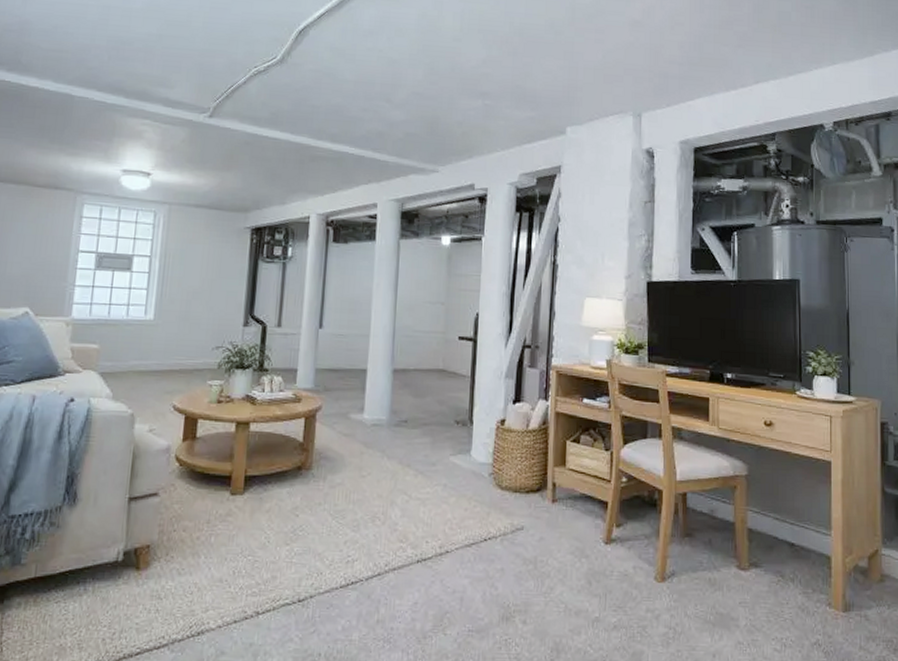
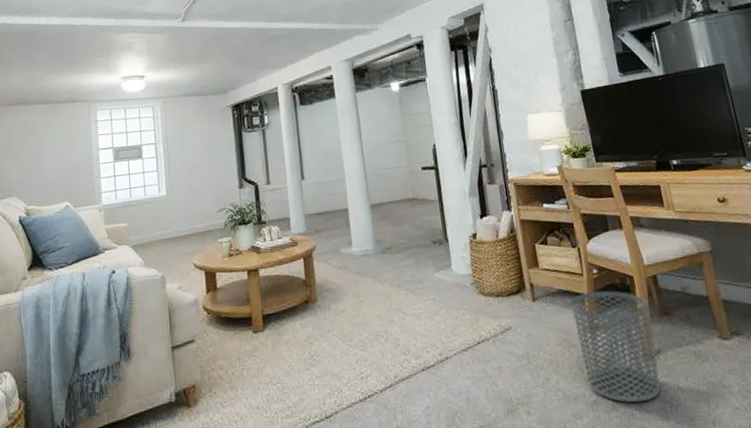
waste bin: none [592,501,672,625] -> present [571,291,661,403]

